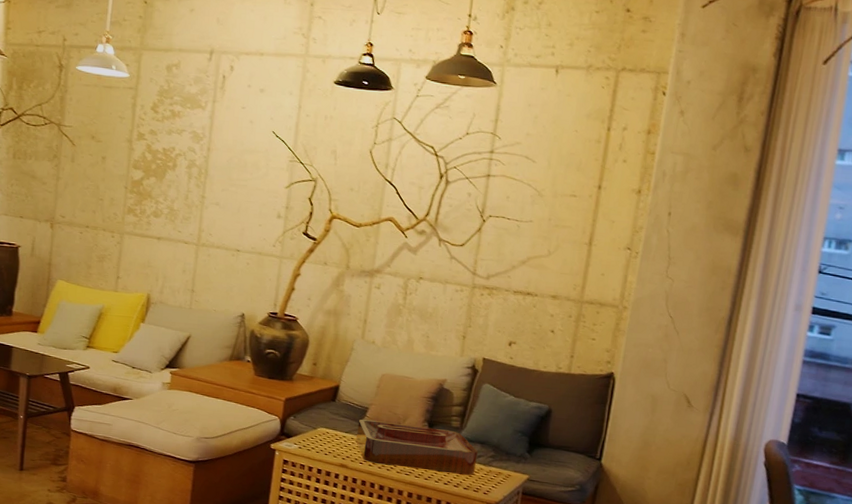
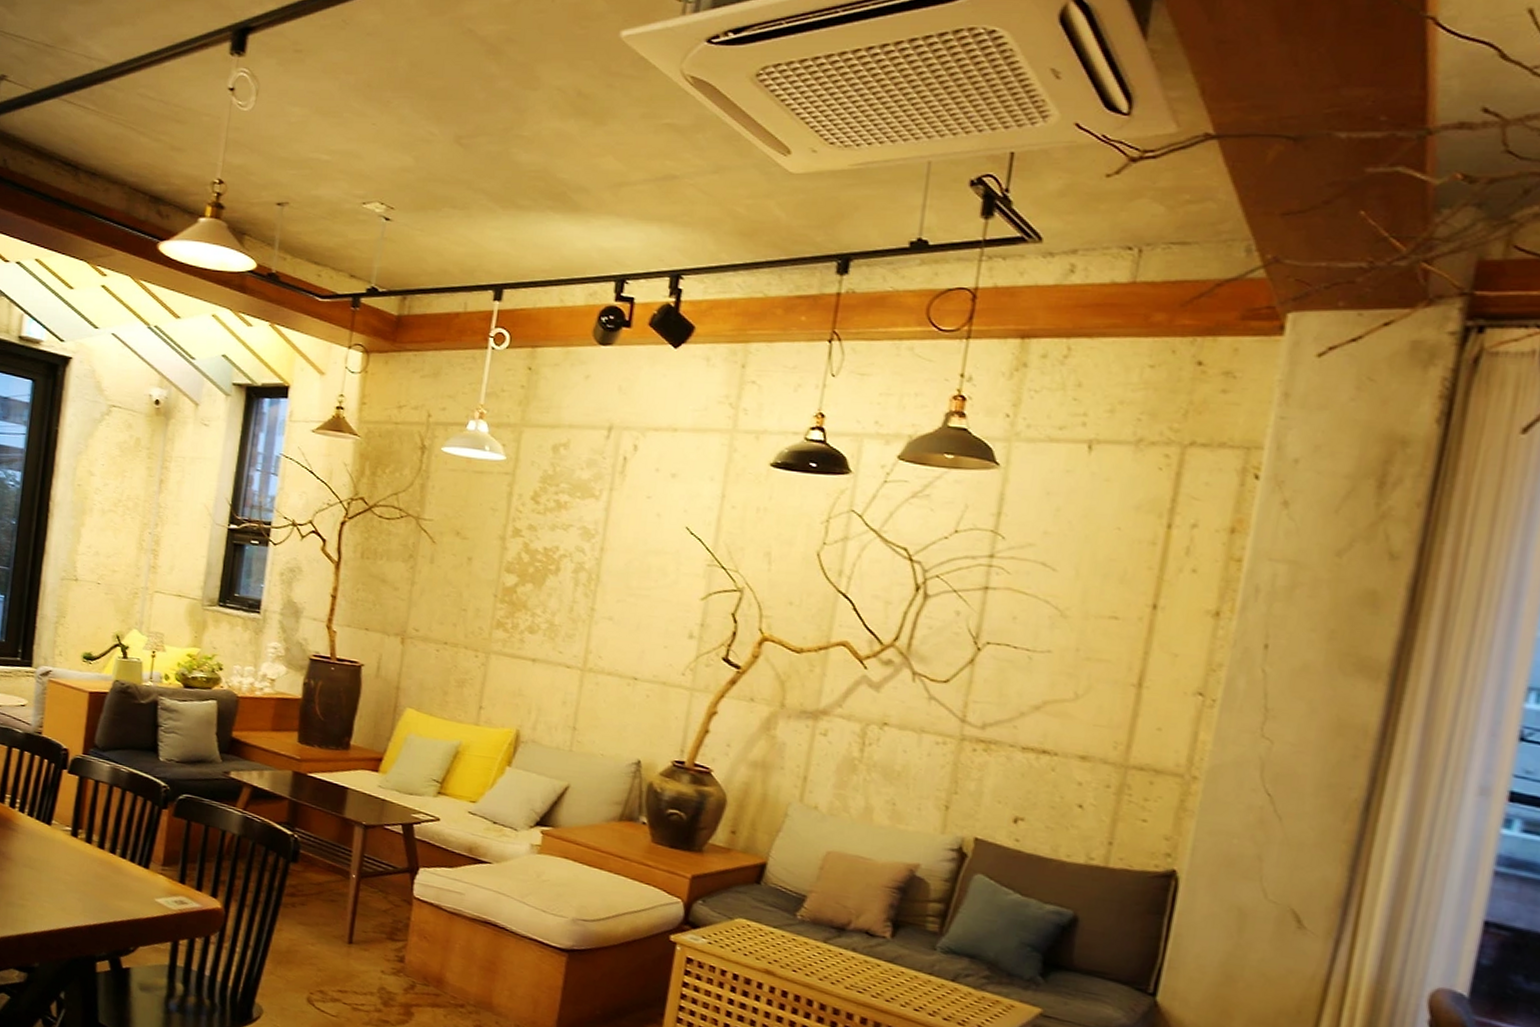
decorative tray: present [355,419,478,475] -> none [787,910,965,1001]

